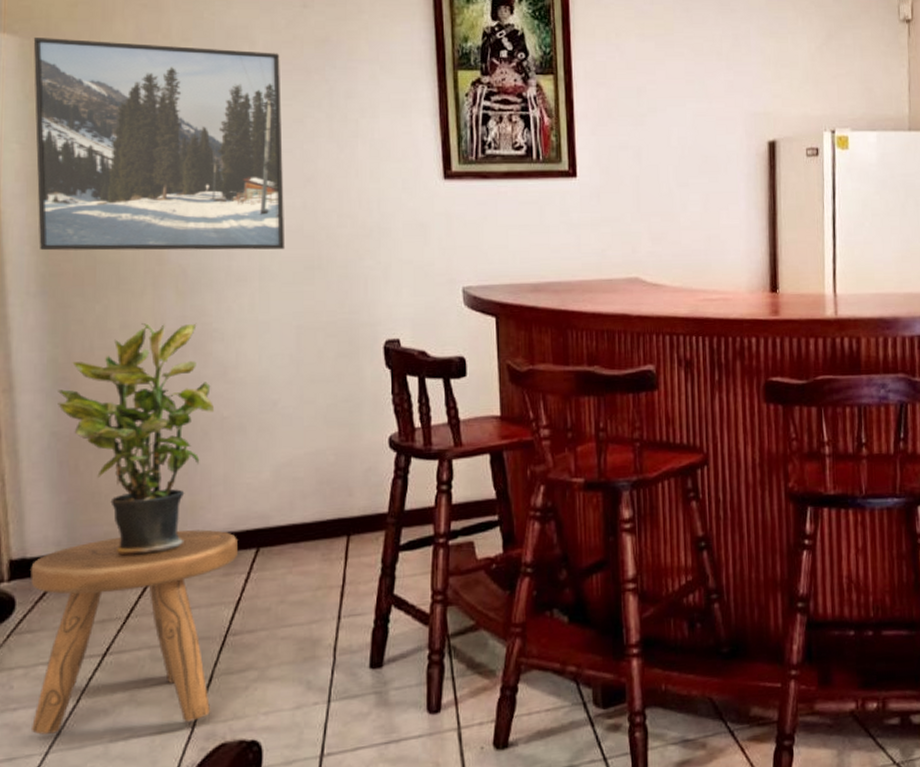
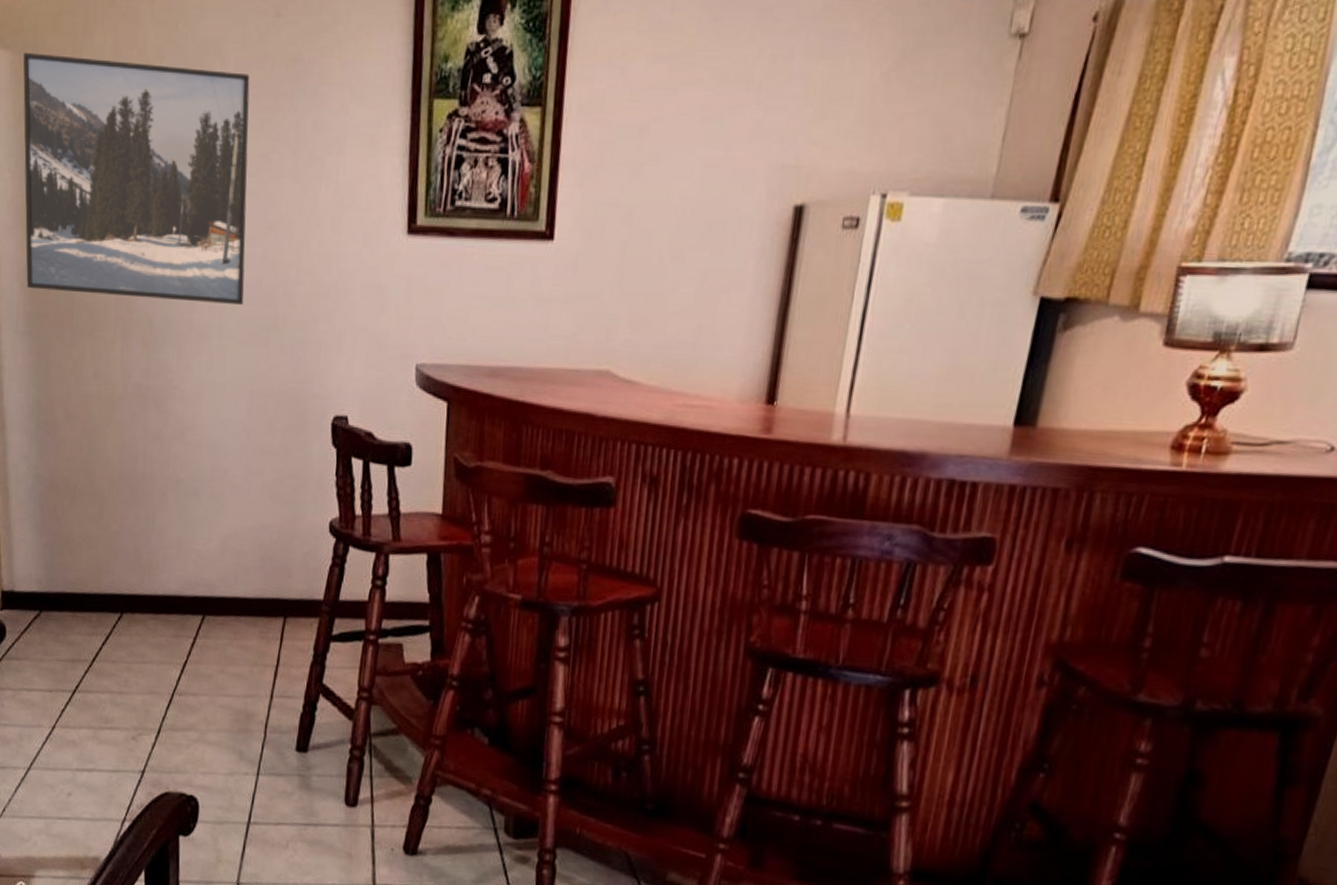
stool: present [31,529,237,735] -> none [18,584,187,767]
potted plant: present [58,323,215,557] -> none [40,373,172,606]

